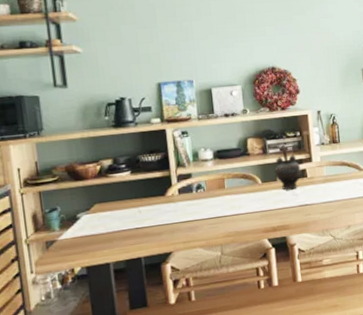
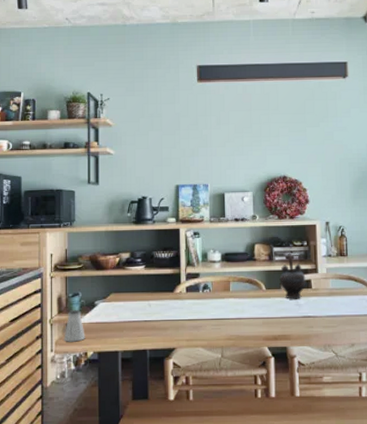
saltshaker: none [44,225,70,261] -> present [63,309,85,342]

